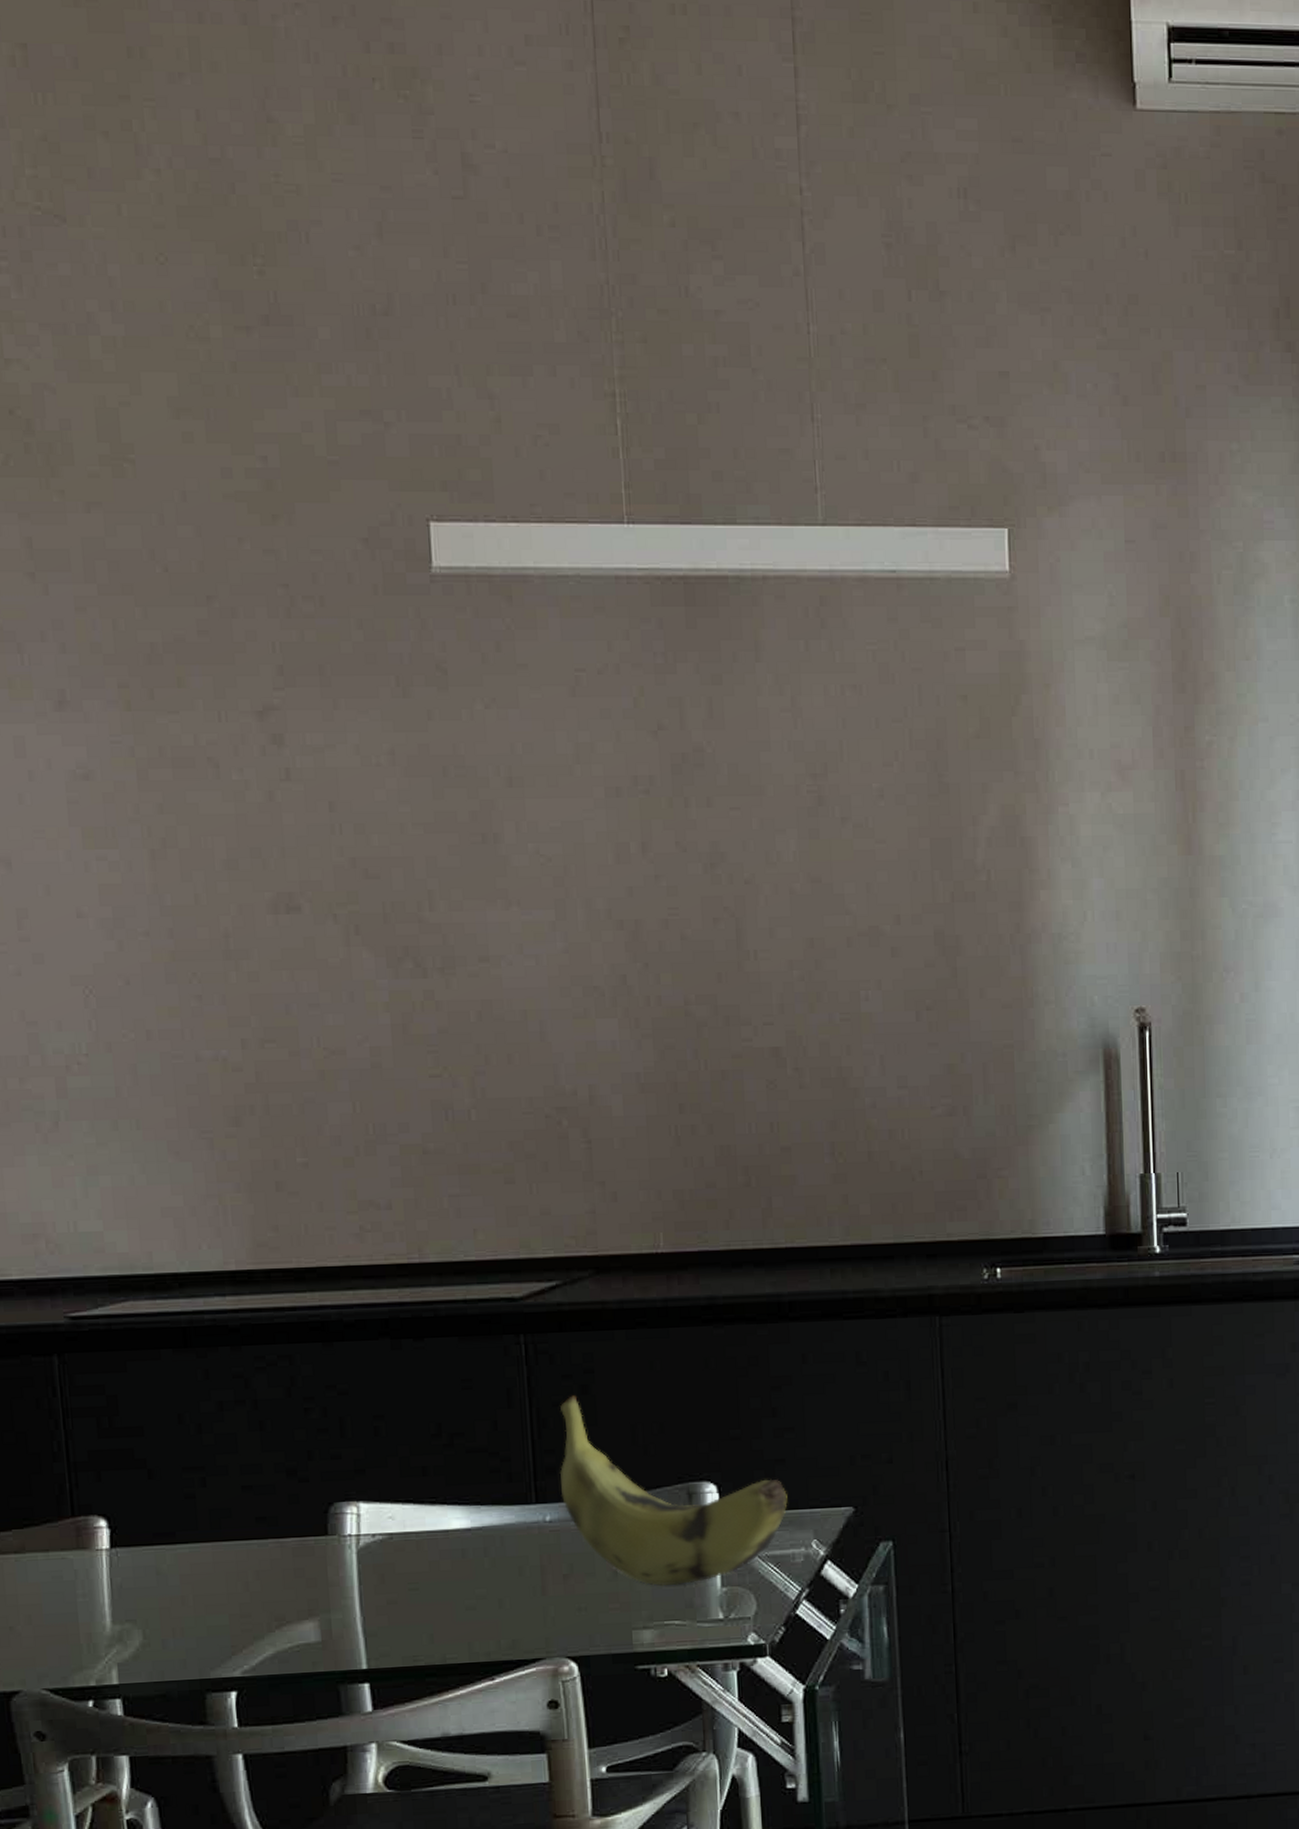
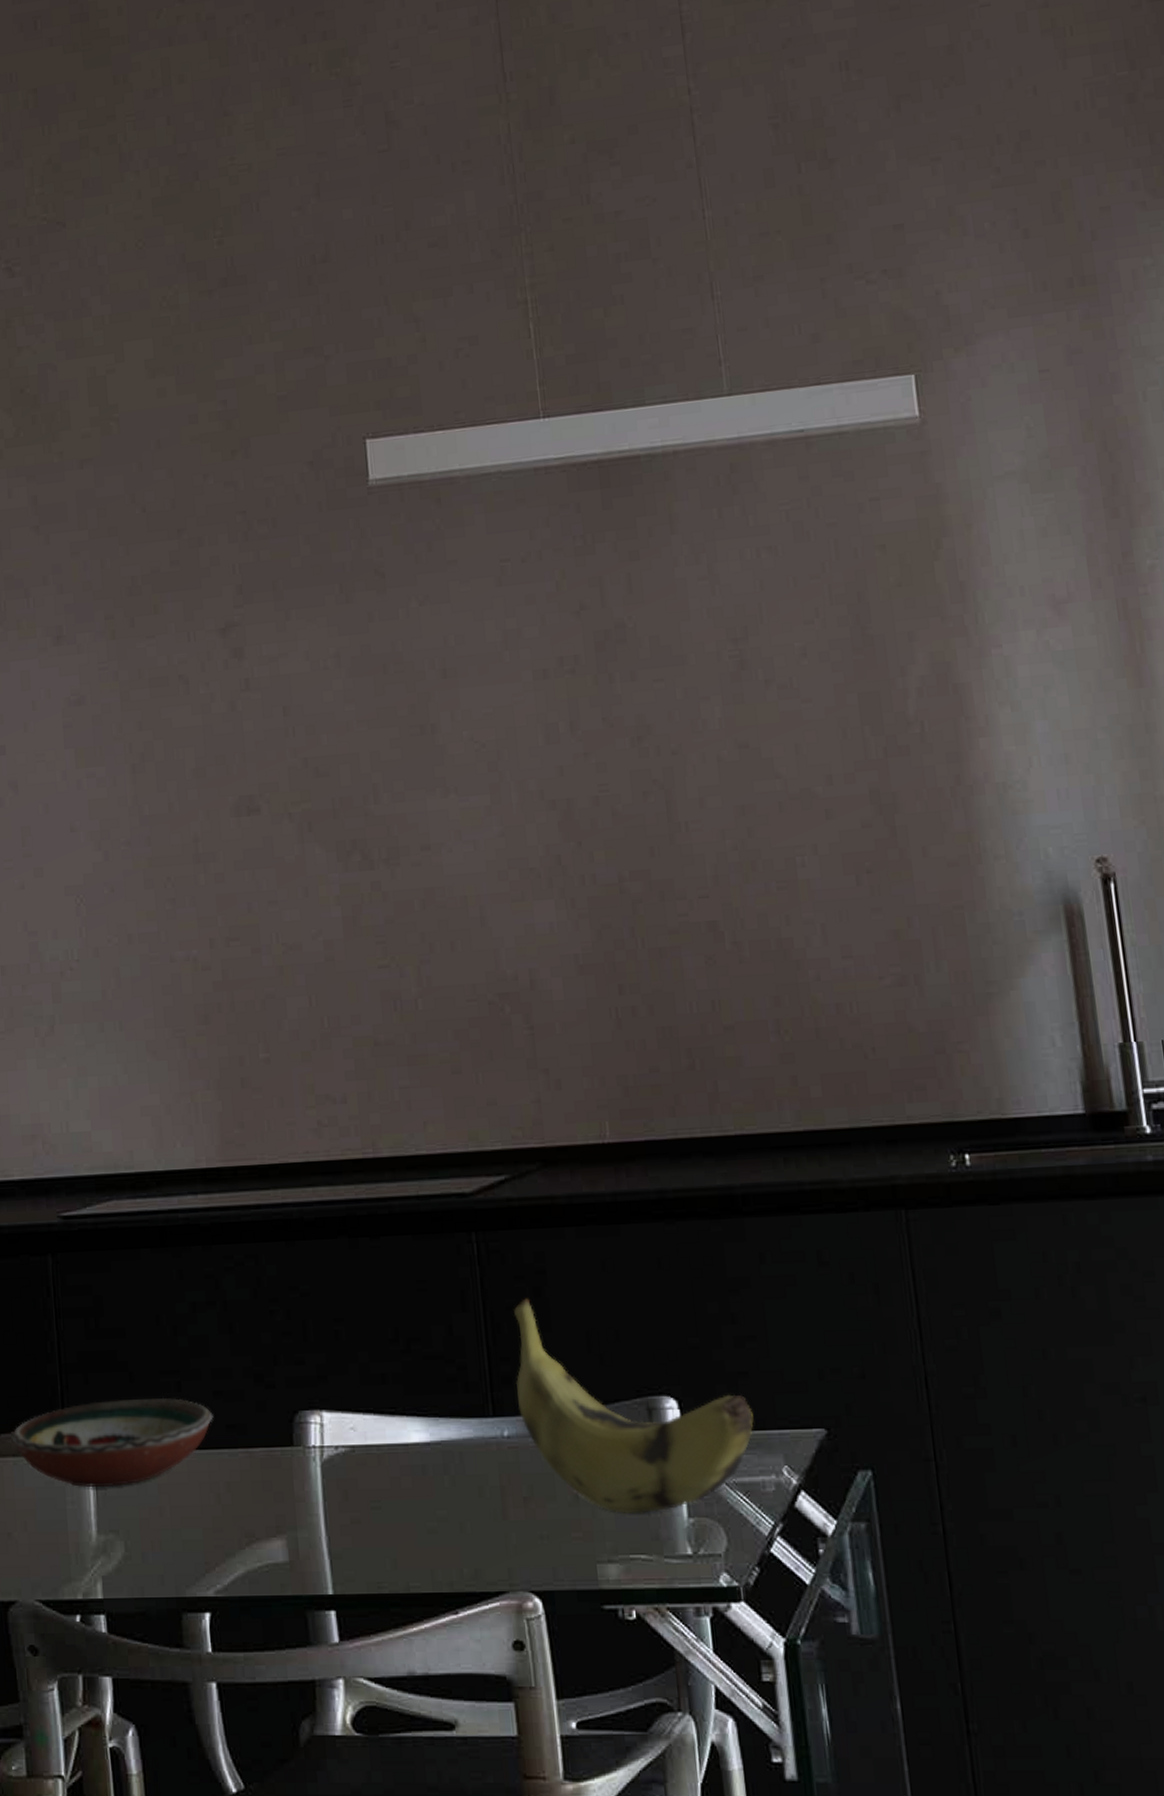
decorative bowl: none [12,1492,242,1581] -> present [11,1397,213,1488]

